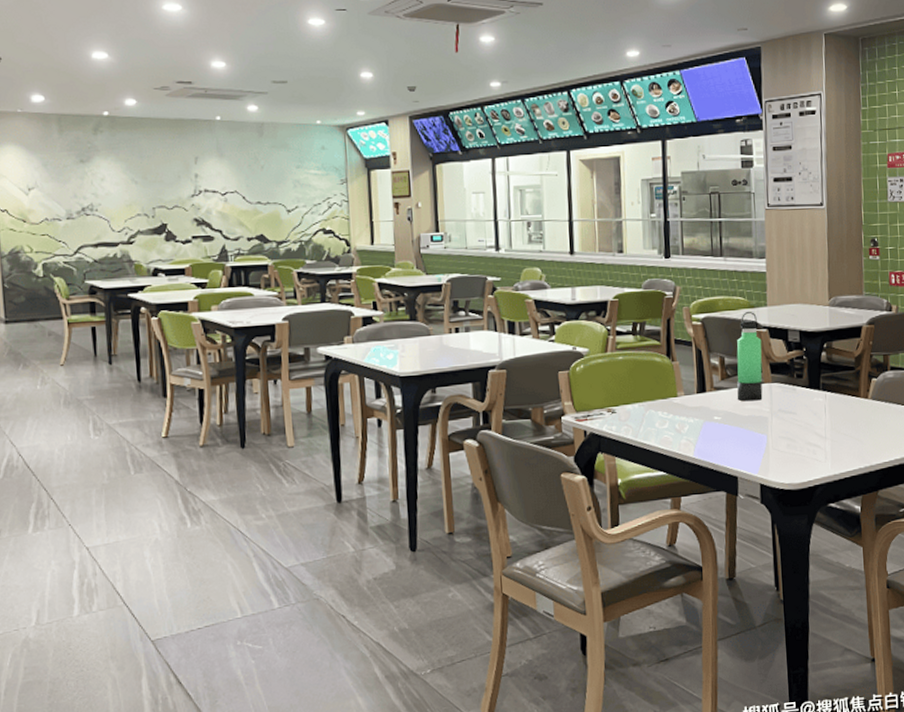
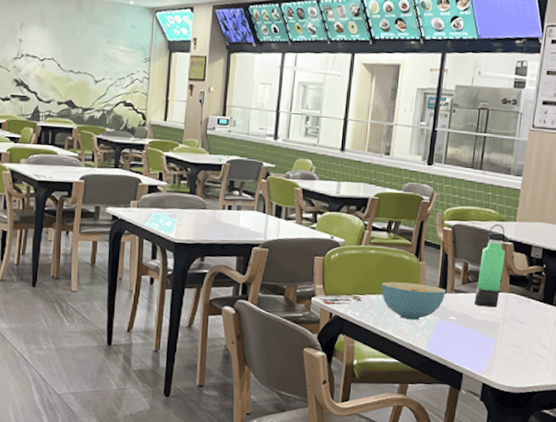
cereal bowl: none [636,385,705,427] -> present [381,282,446,320]

